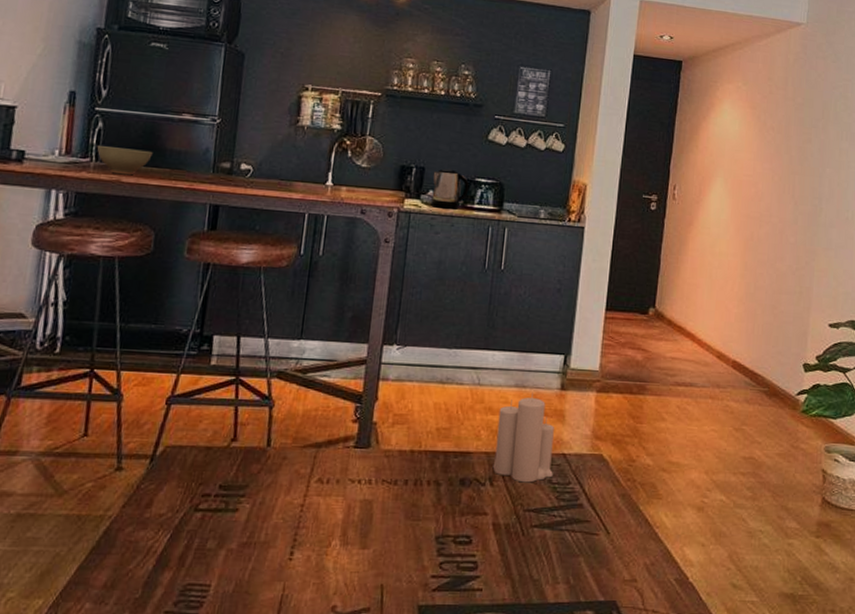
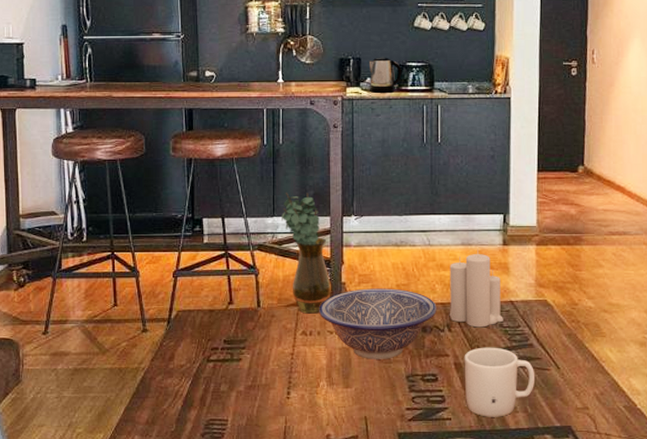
bowl: present [96,146,153,176] -> none [89,68,134,91]
vase: none [310,311,360,458] -> present [281,192,331,314]
decorative bowl: none [340,430,480,516] -> present [318,288,437,359]
mug: none [501,505,583,589] -> present [464,347,536,417]

